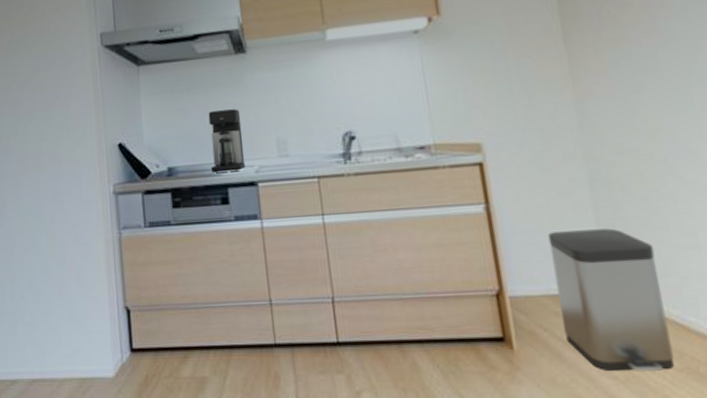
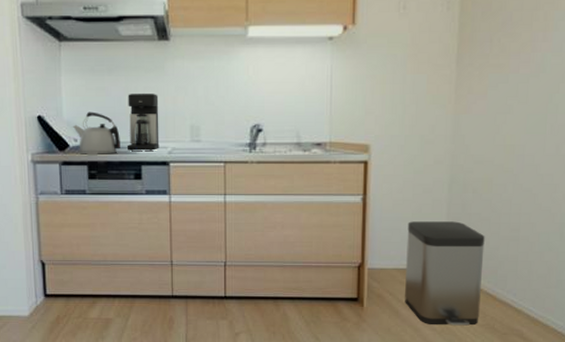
kettle: none [154,134,204,182] -> present [73,111,120,156]

